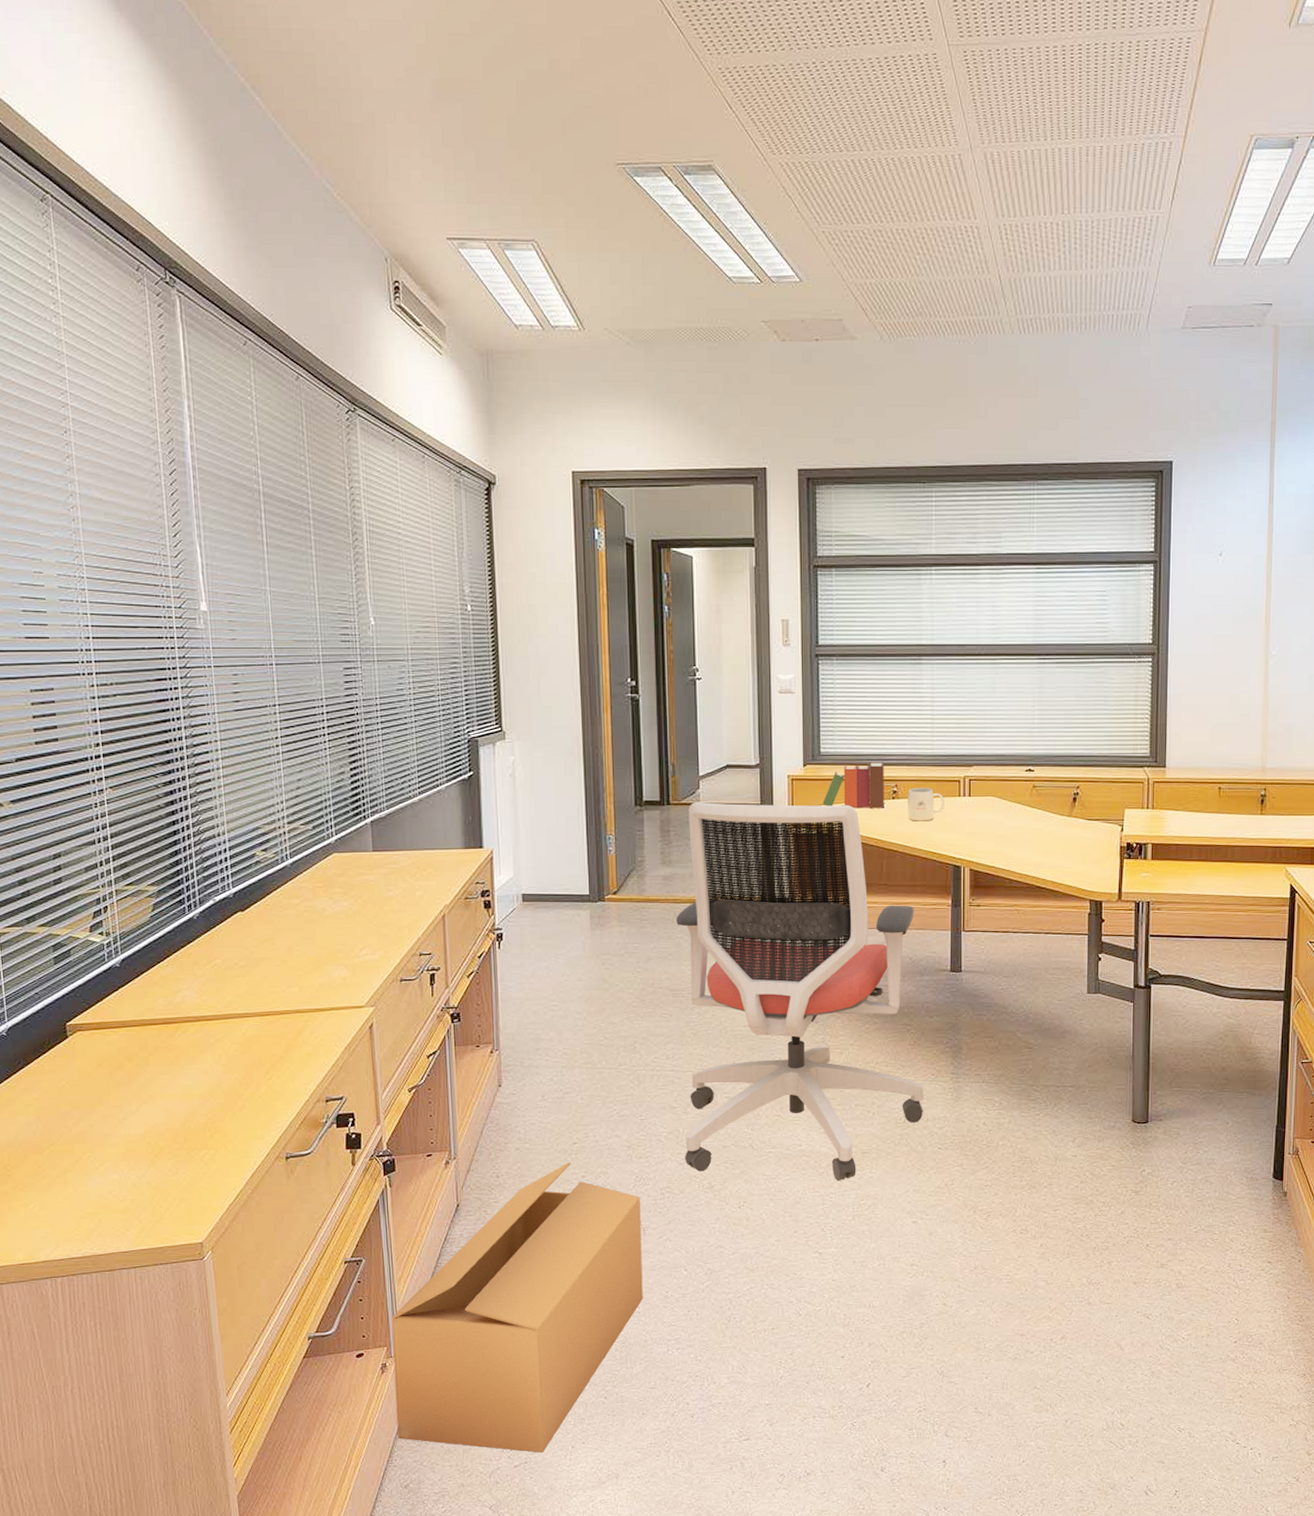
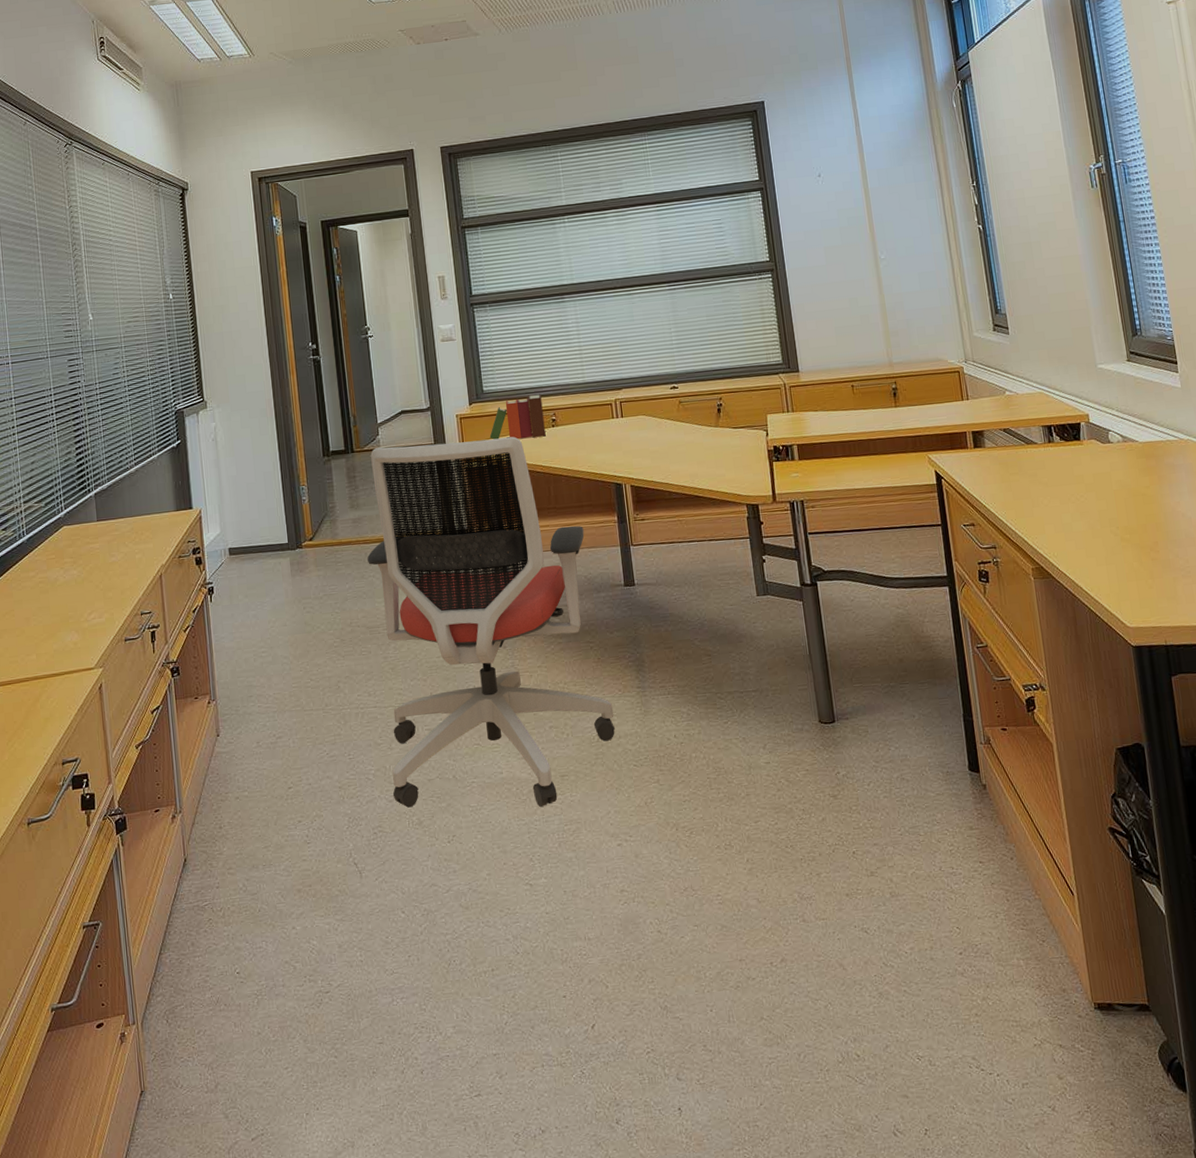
cardboard box: present [391,1162,643,1453] -> none [128,808,365,1123]
mug: present [908,787,945,821] -> none [565,413,601,446]

